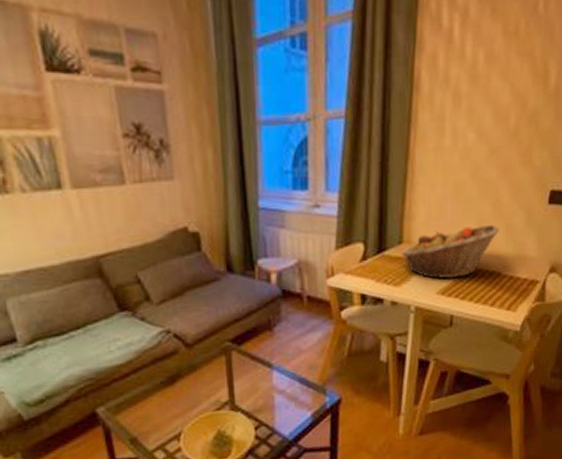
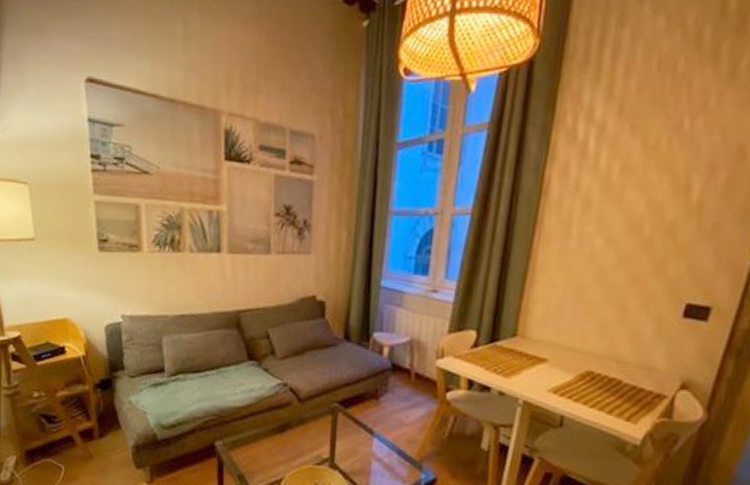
fruit basket: present [401,224,500,279] -> none [514,328,625,379]

